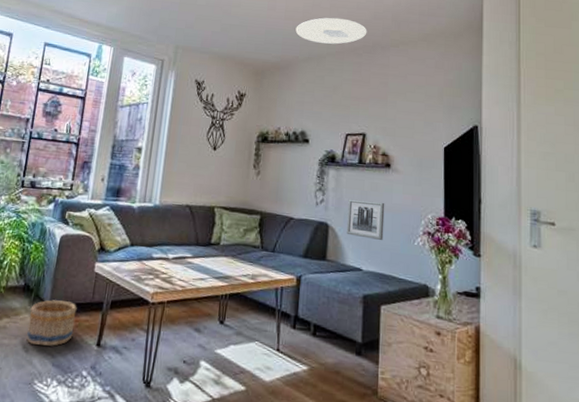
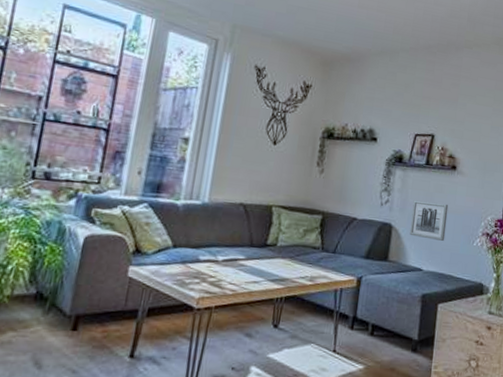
basket: present [26,299,77,346] -> none [39,309,106,361]
ceiling light: present [295,17,367,44] -> none [369,10,443,40]

